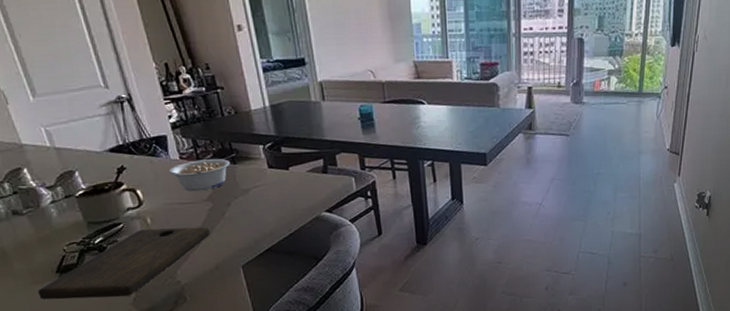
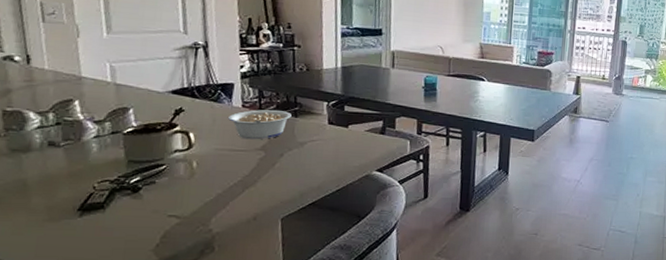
cutting board: present [38,227,210,300] -> none [50,172,256,241]

